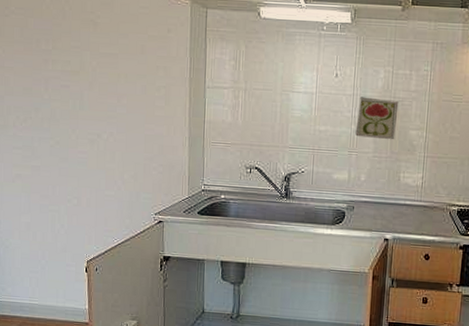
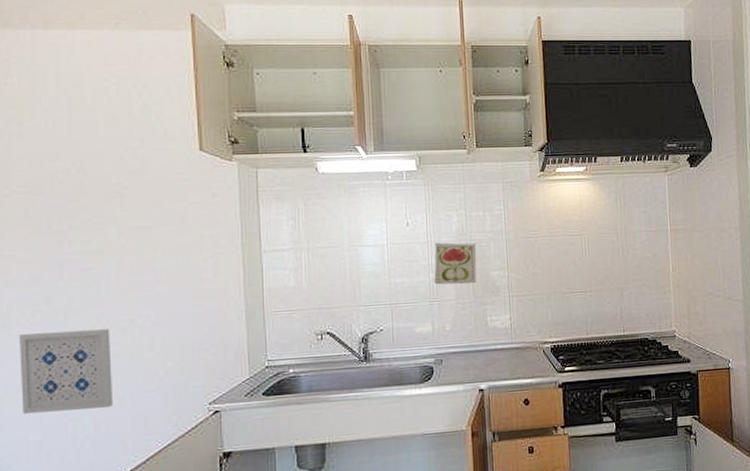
wall art: none [15,134,83,204] -> present [19,329,114,414]

